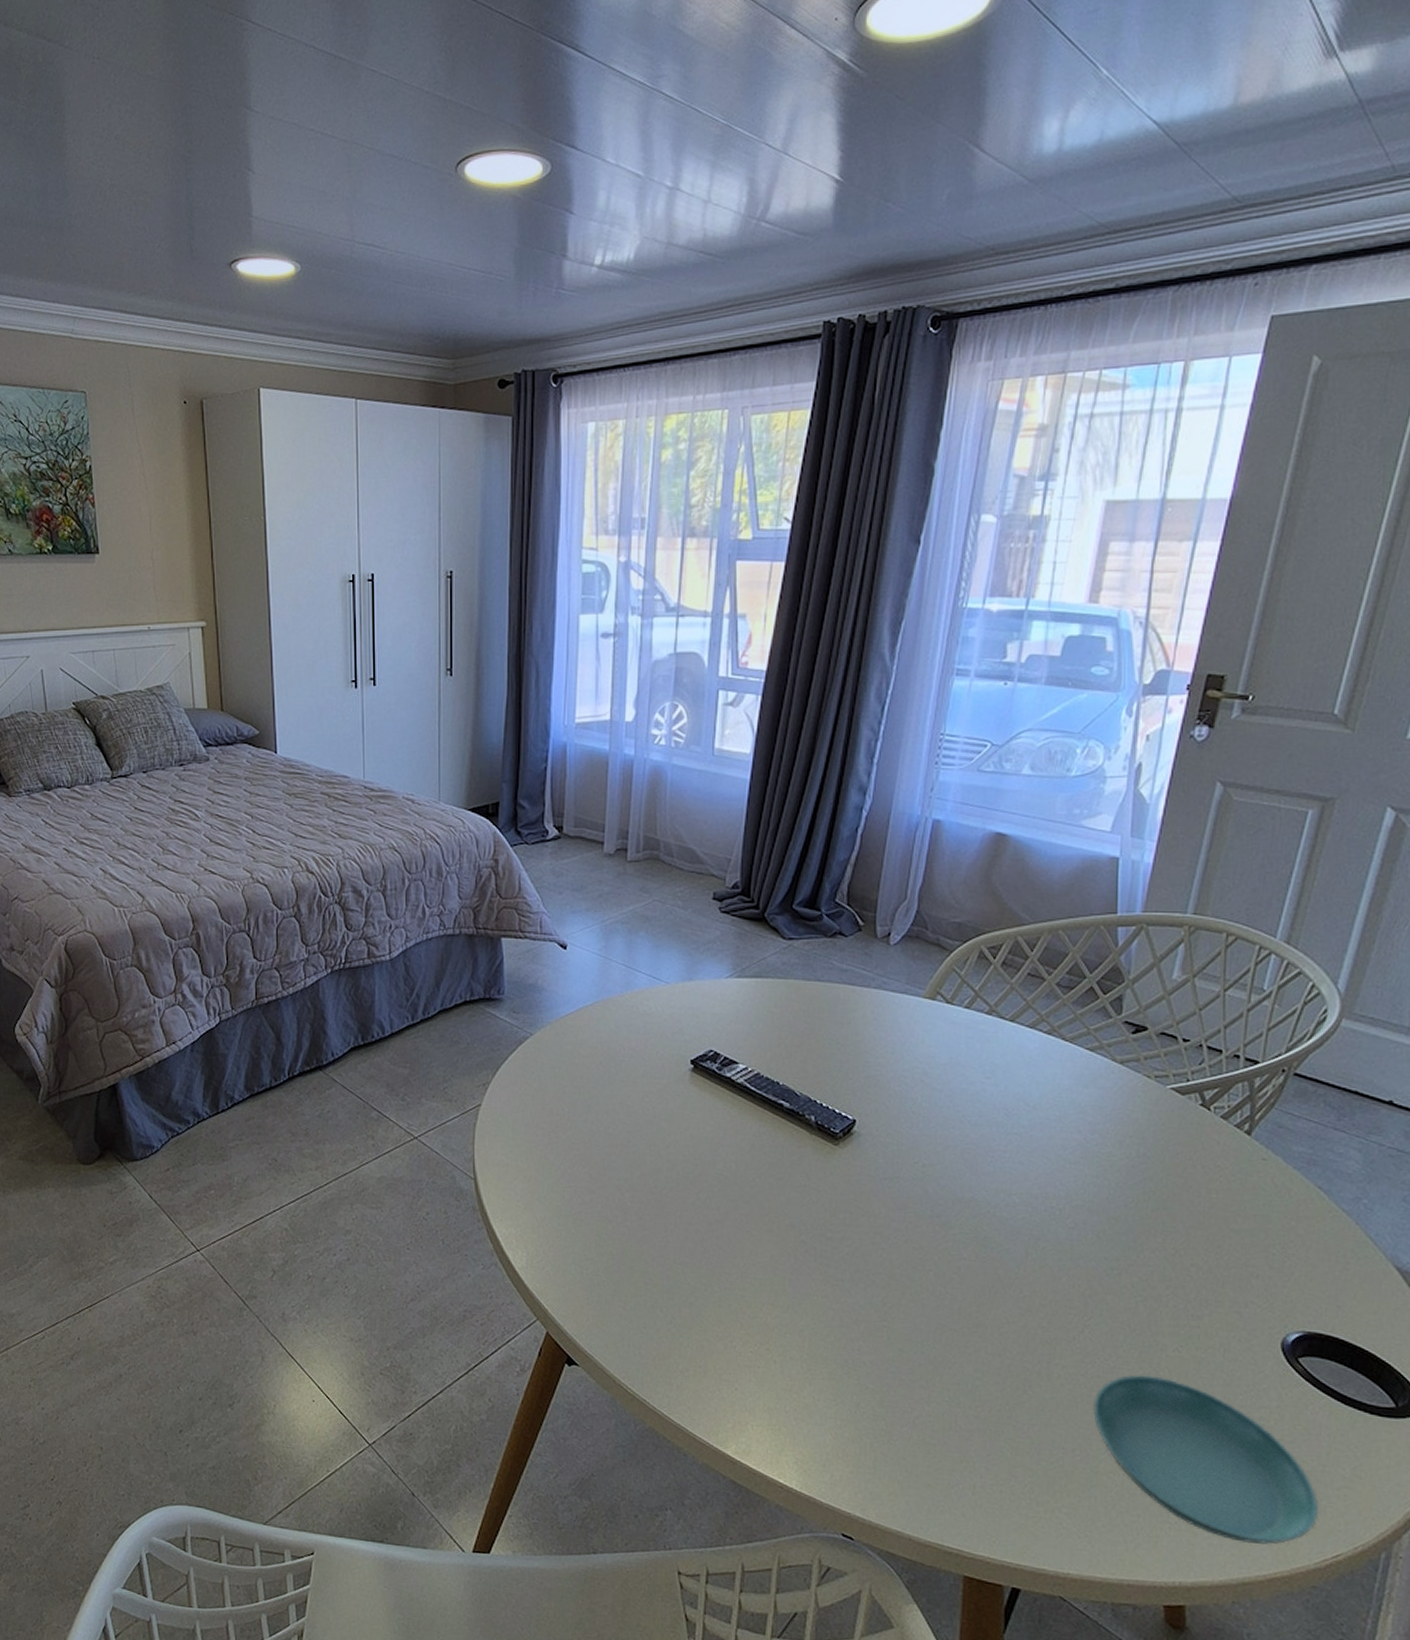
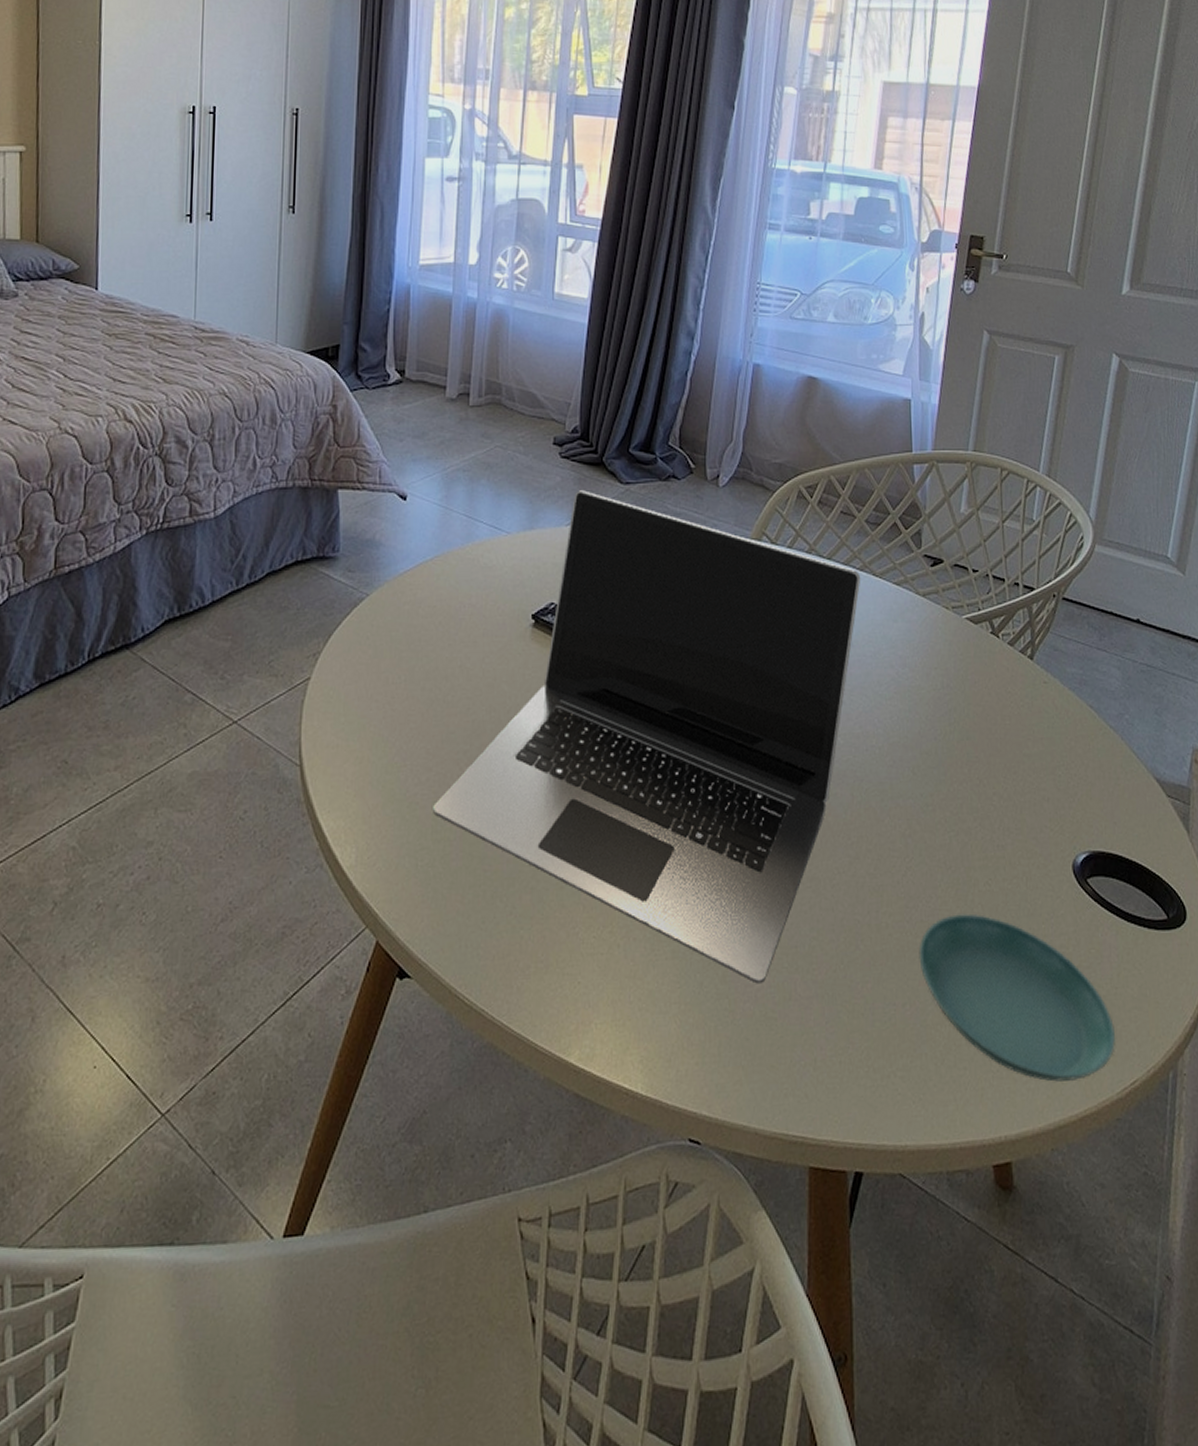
laptop: none [596,944,1048,1412] -> present [433,490,861,984]

